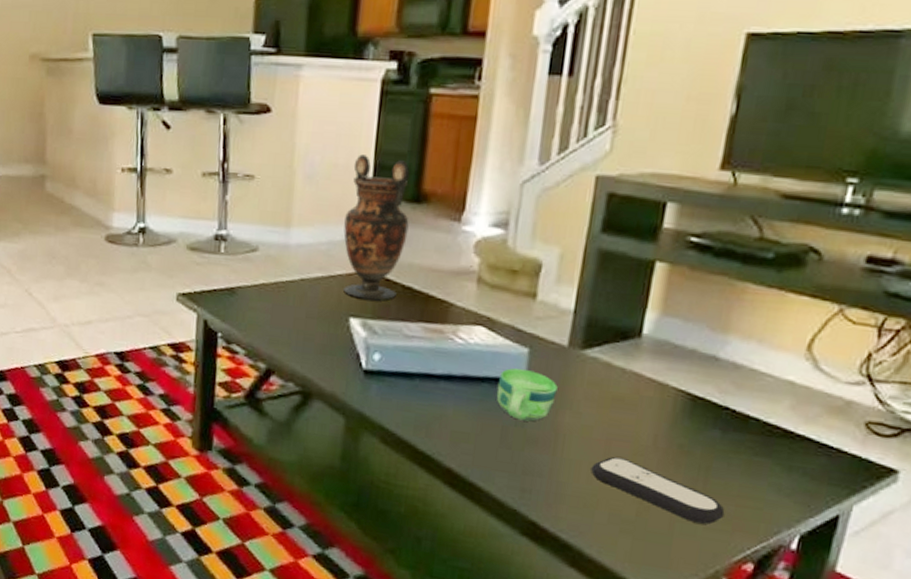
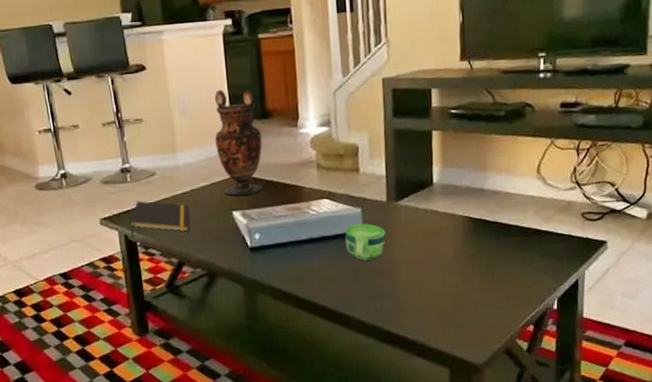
notepad: none [213,280,294,332] -> present [130,201,189,238]
remote control: present [591,456,725,525] -> none [418,271,509,306]

